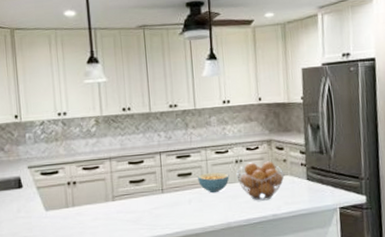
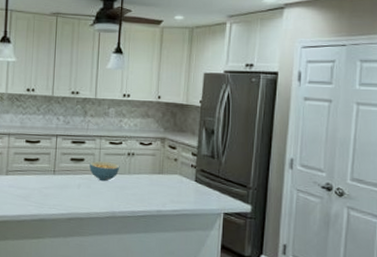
fruit basket: present [236,161,285,201] -> none [127,157,174,196]

